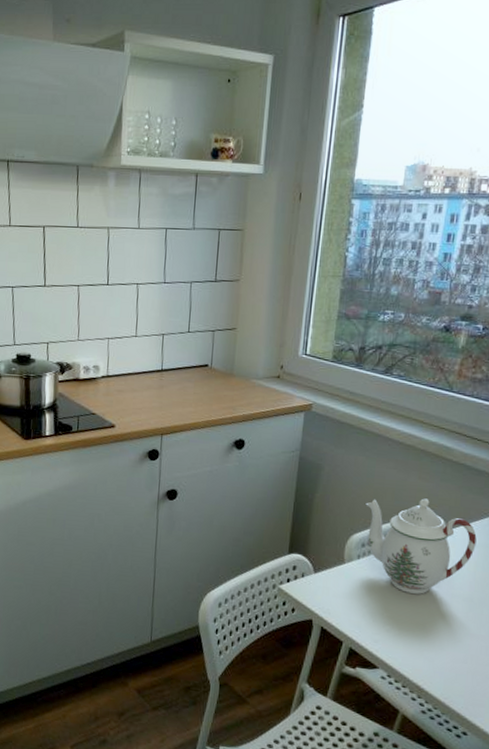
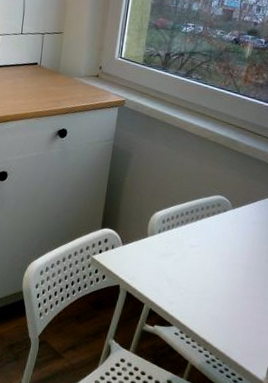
teapot: present [365,498,477,594] -> none [166,182,255,263]

